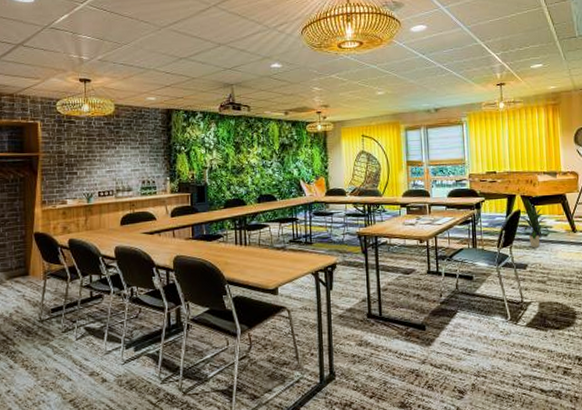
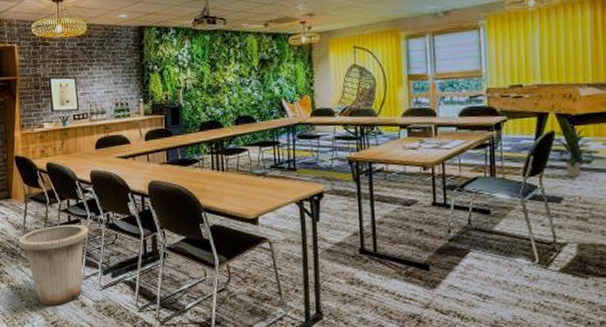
trash can: none [36,299,111,384] -> present [19,224,89,305]
wall art: none [72,153,105,189] -> present [47,76,80,112]

